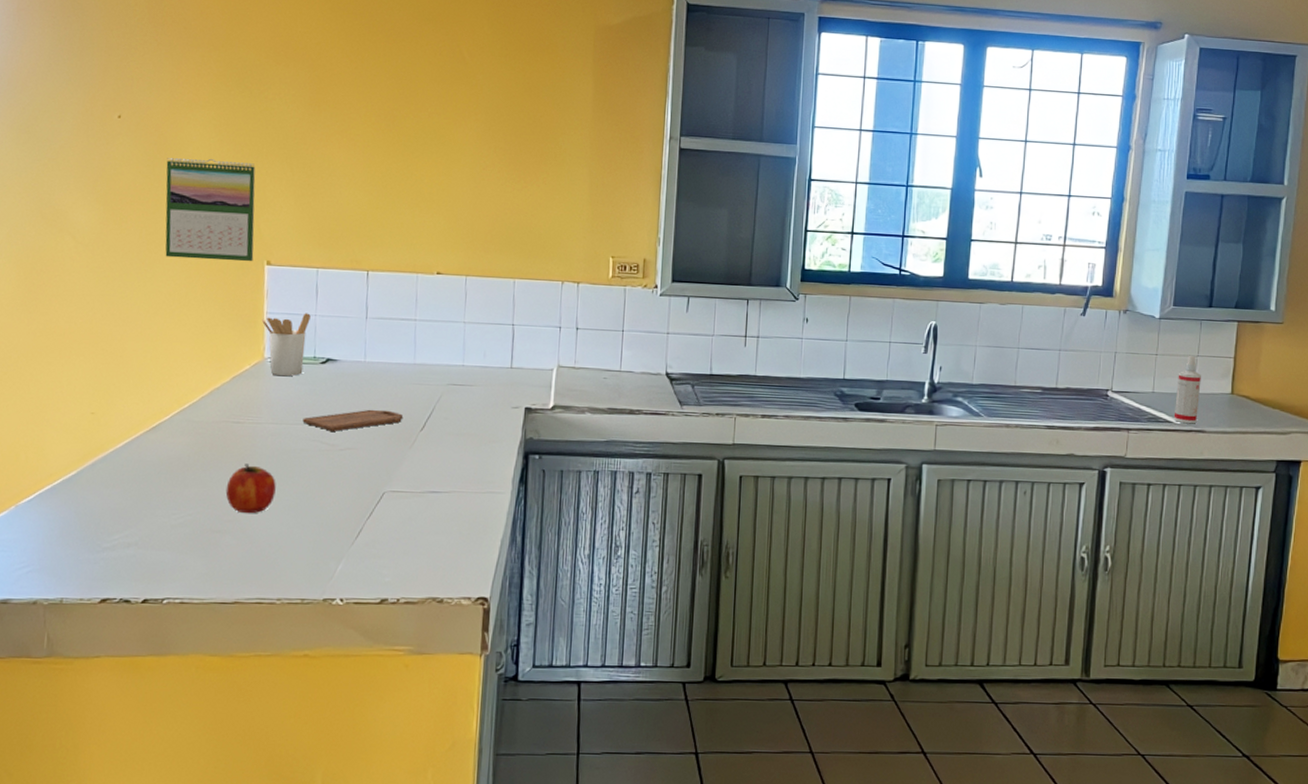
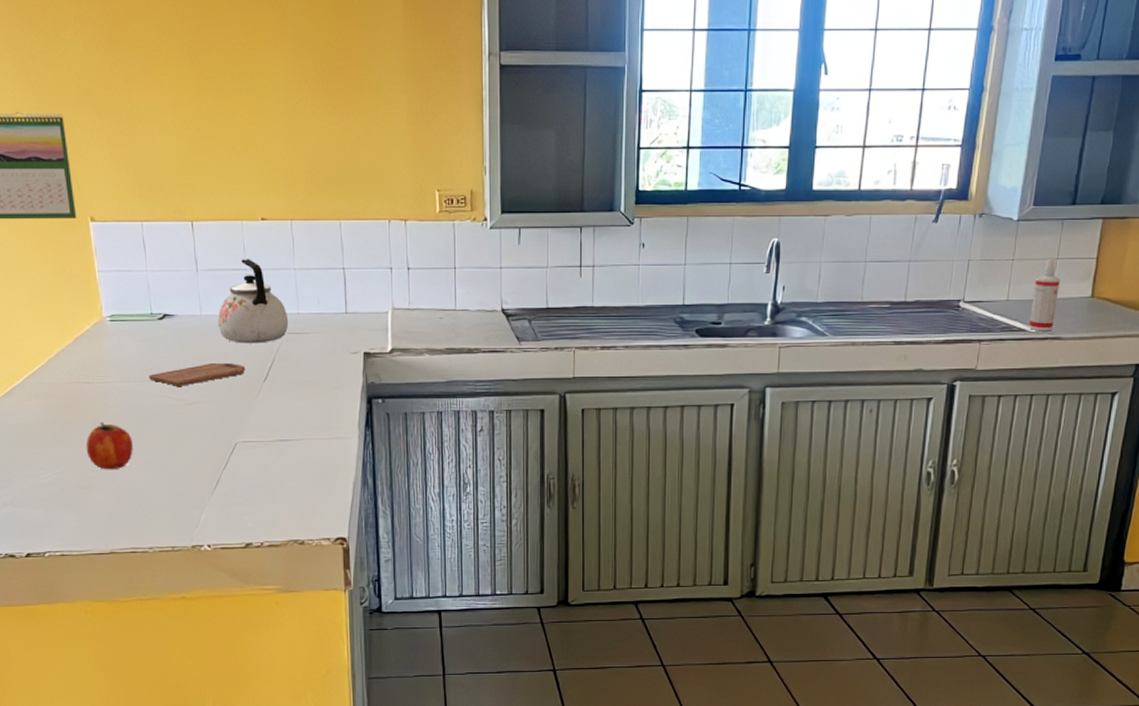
utensil holder: present [261,313,311,377] -> none [94,269,142,335]
kettle: none [380,309,453,393] -> present [217,259,289,344]

